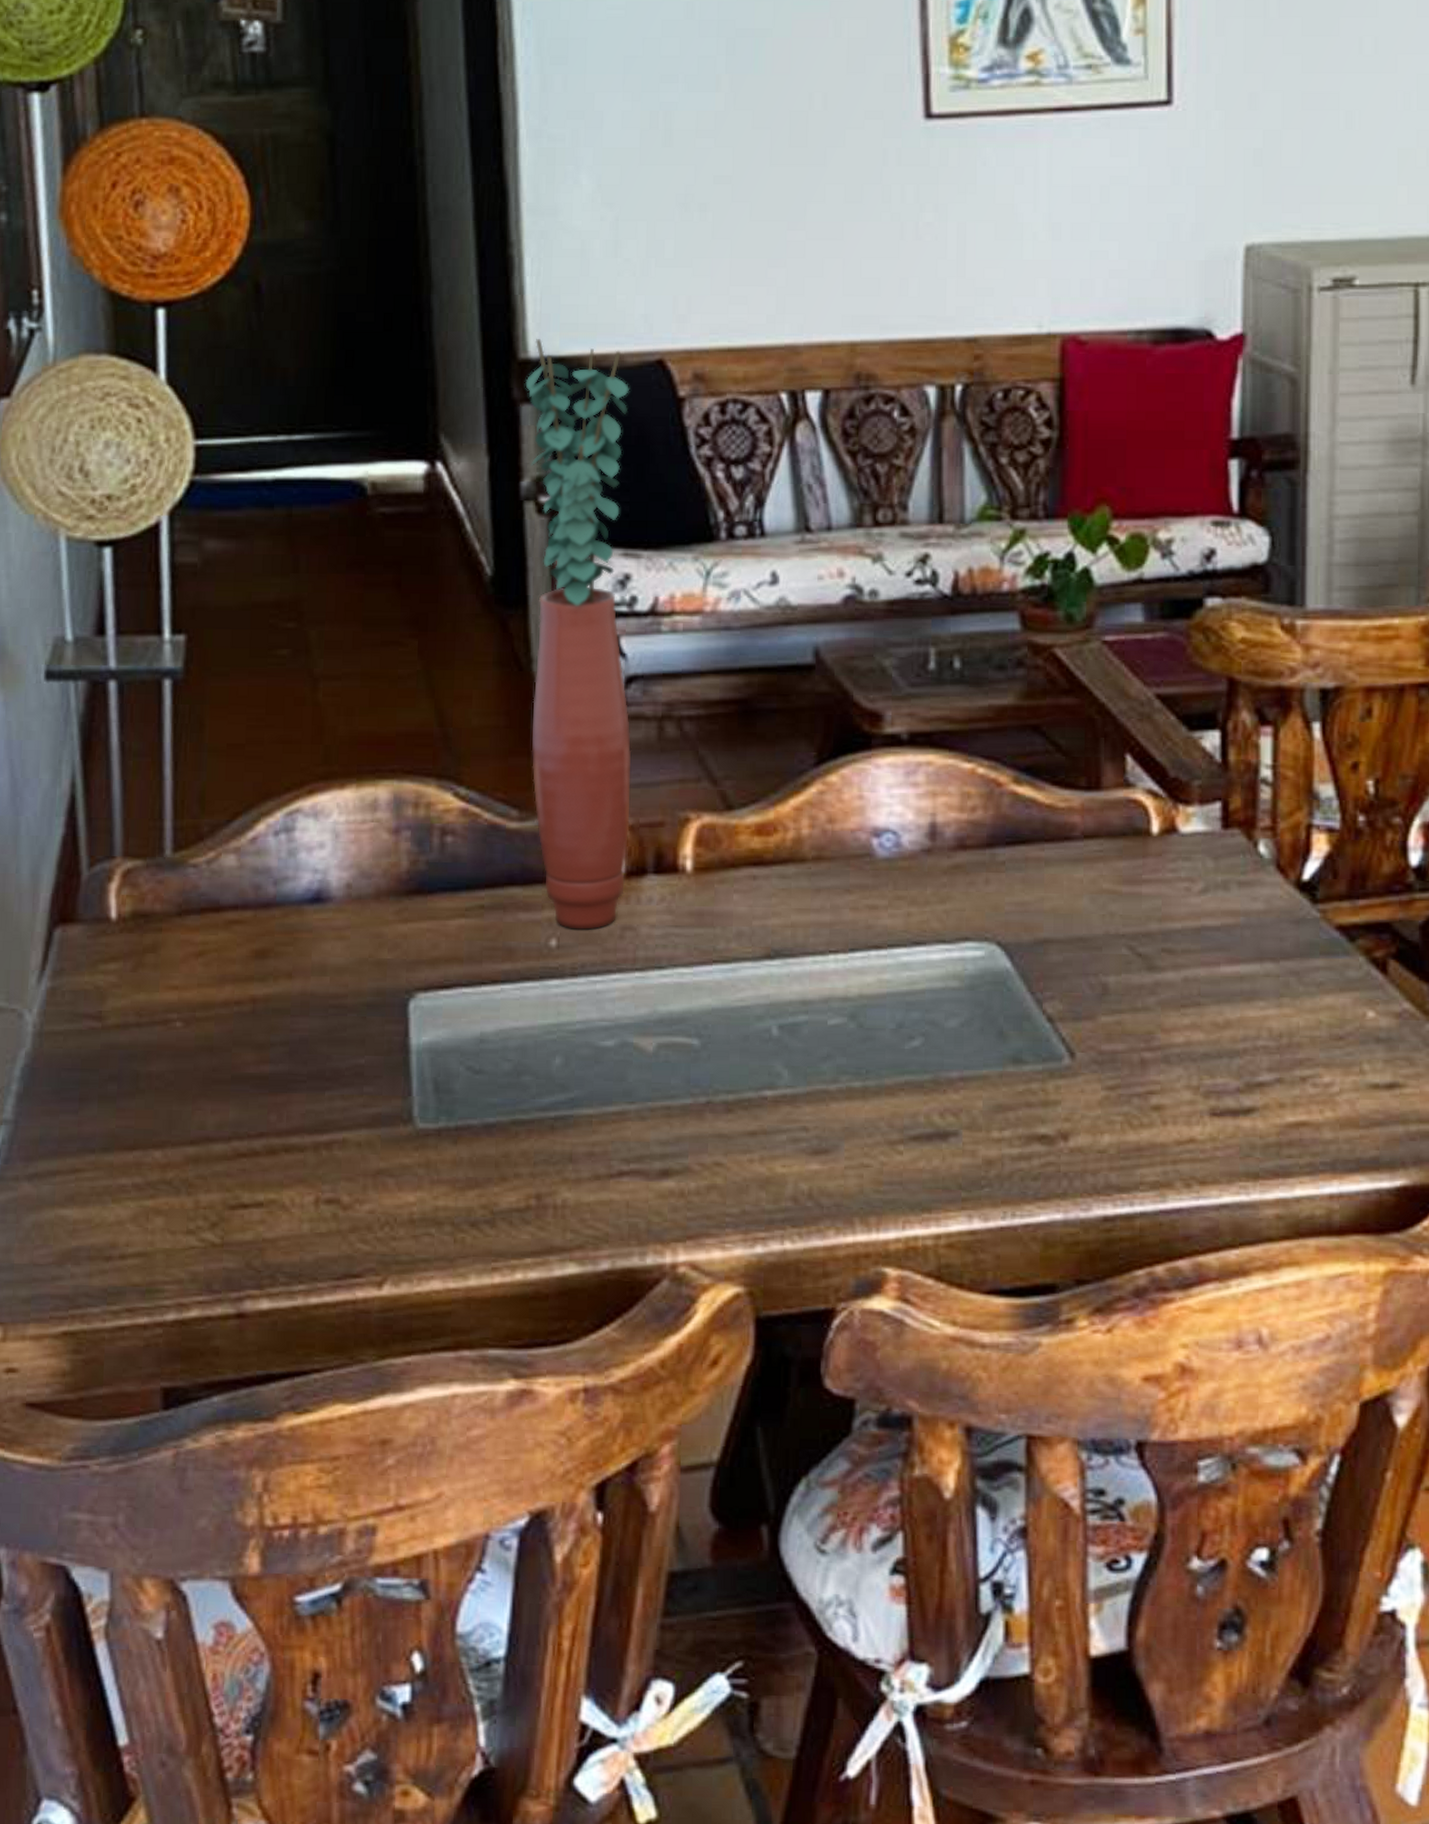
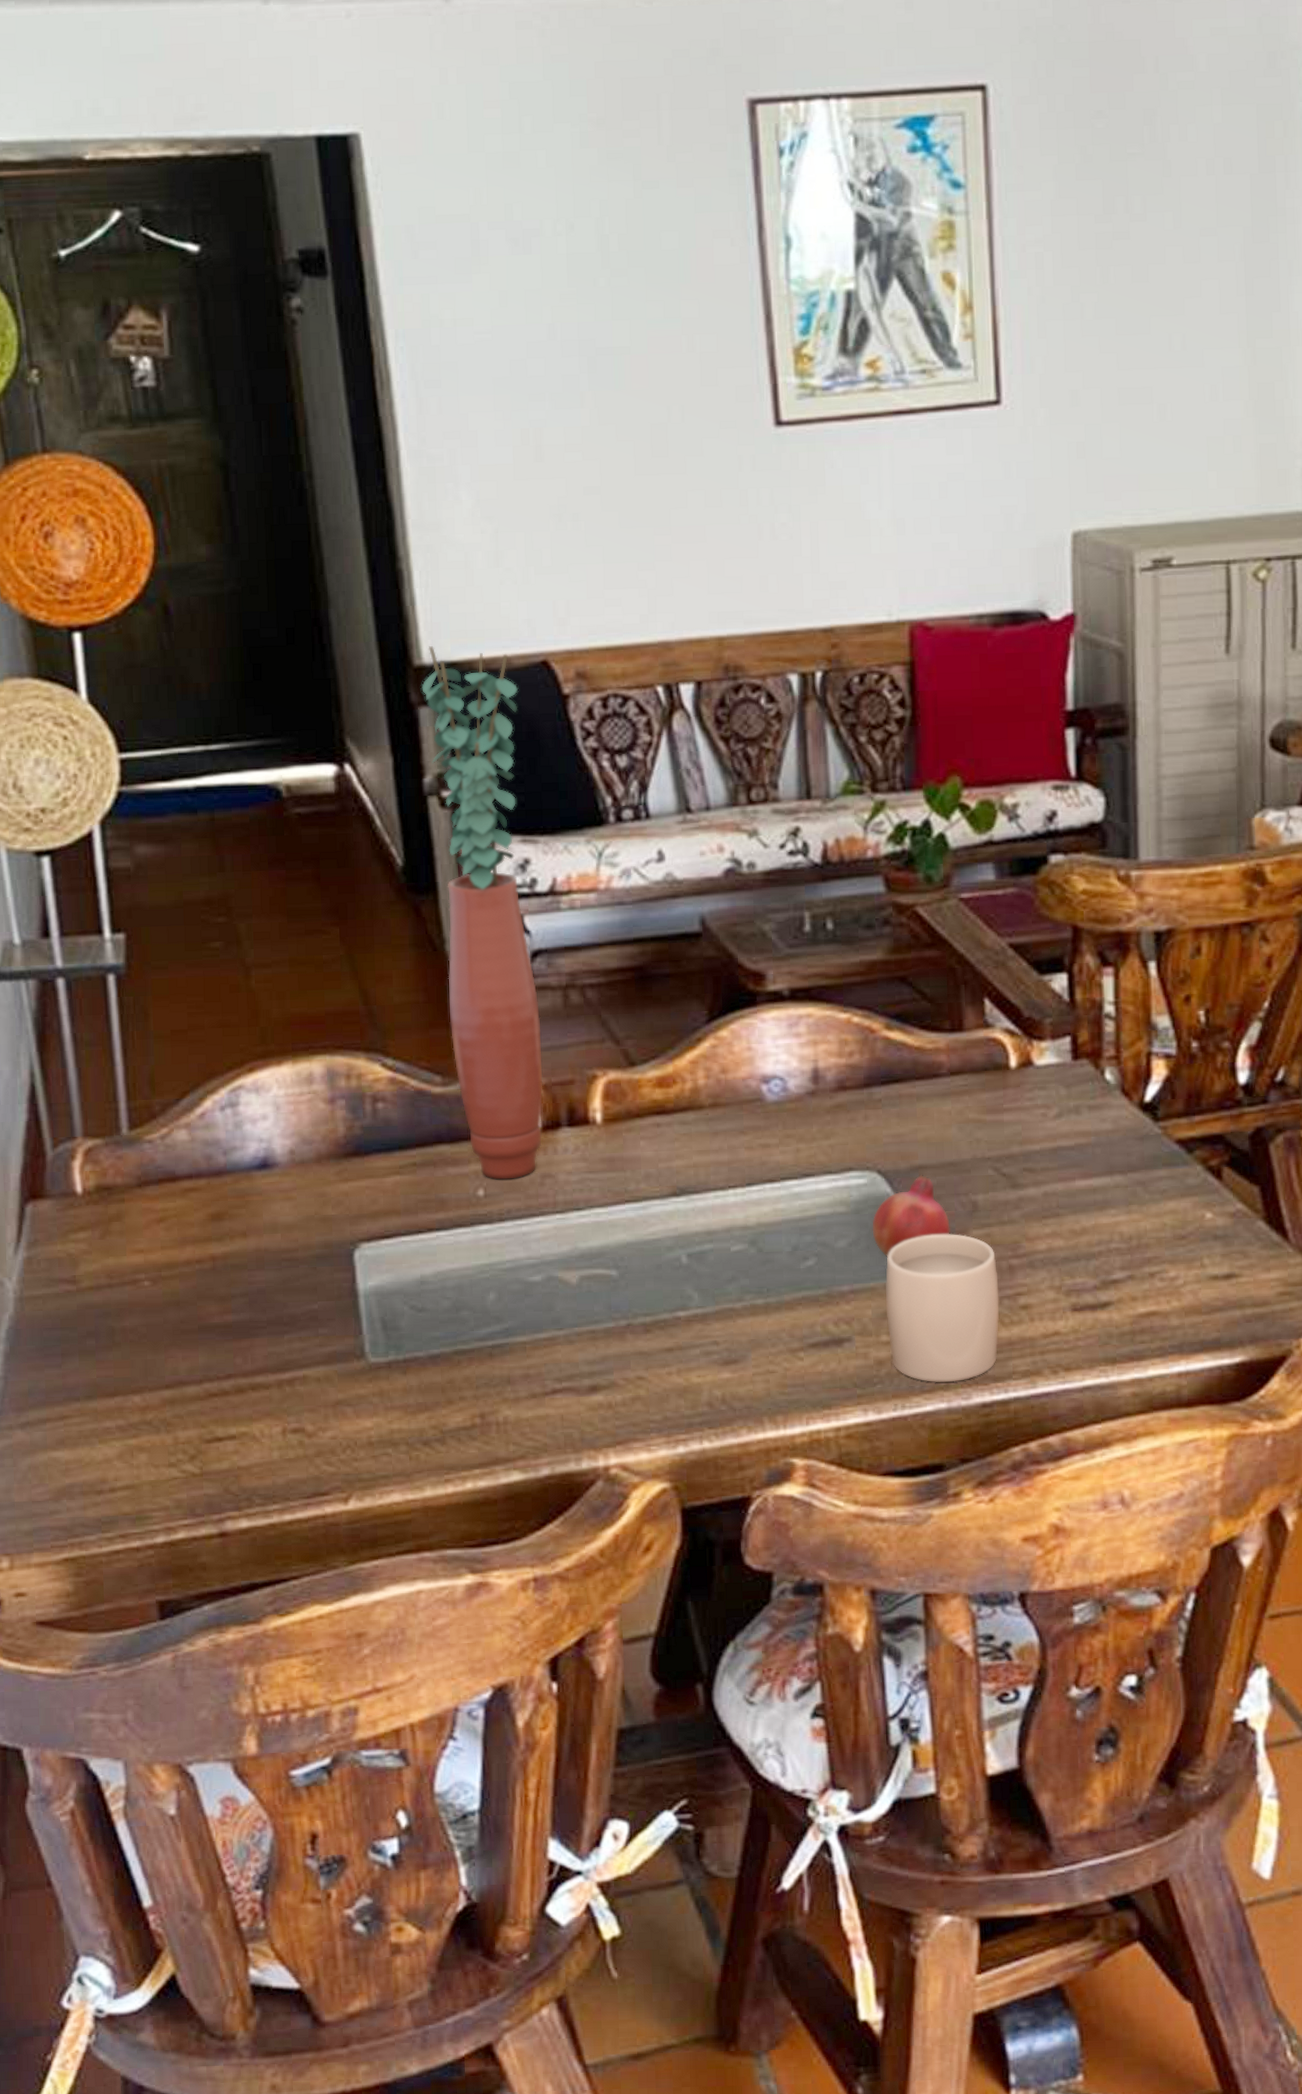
fruit: none [987,949,1076,1042] -> present [872,1174,950,1258]
mug: none [999,1018,1128,1190] -> present [885,1234,1000,1382]

